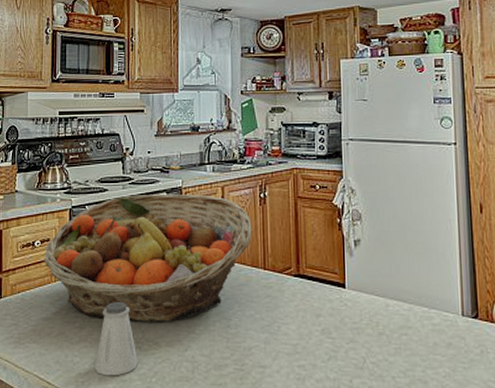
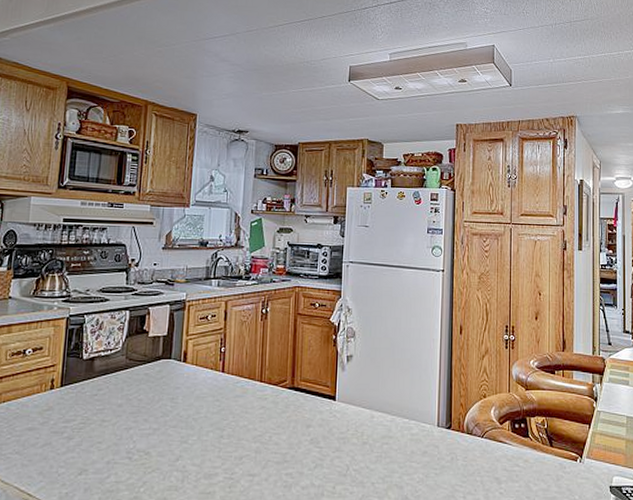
fruit basket: present [43,194,252,323] -> none [34,306,252,433]
saltshaker: present [94,302,138,376] -> none [80,412,127,487]

